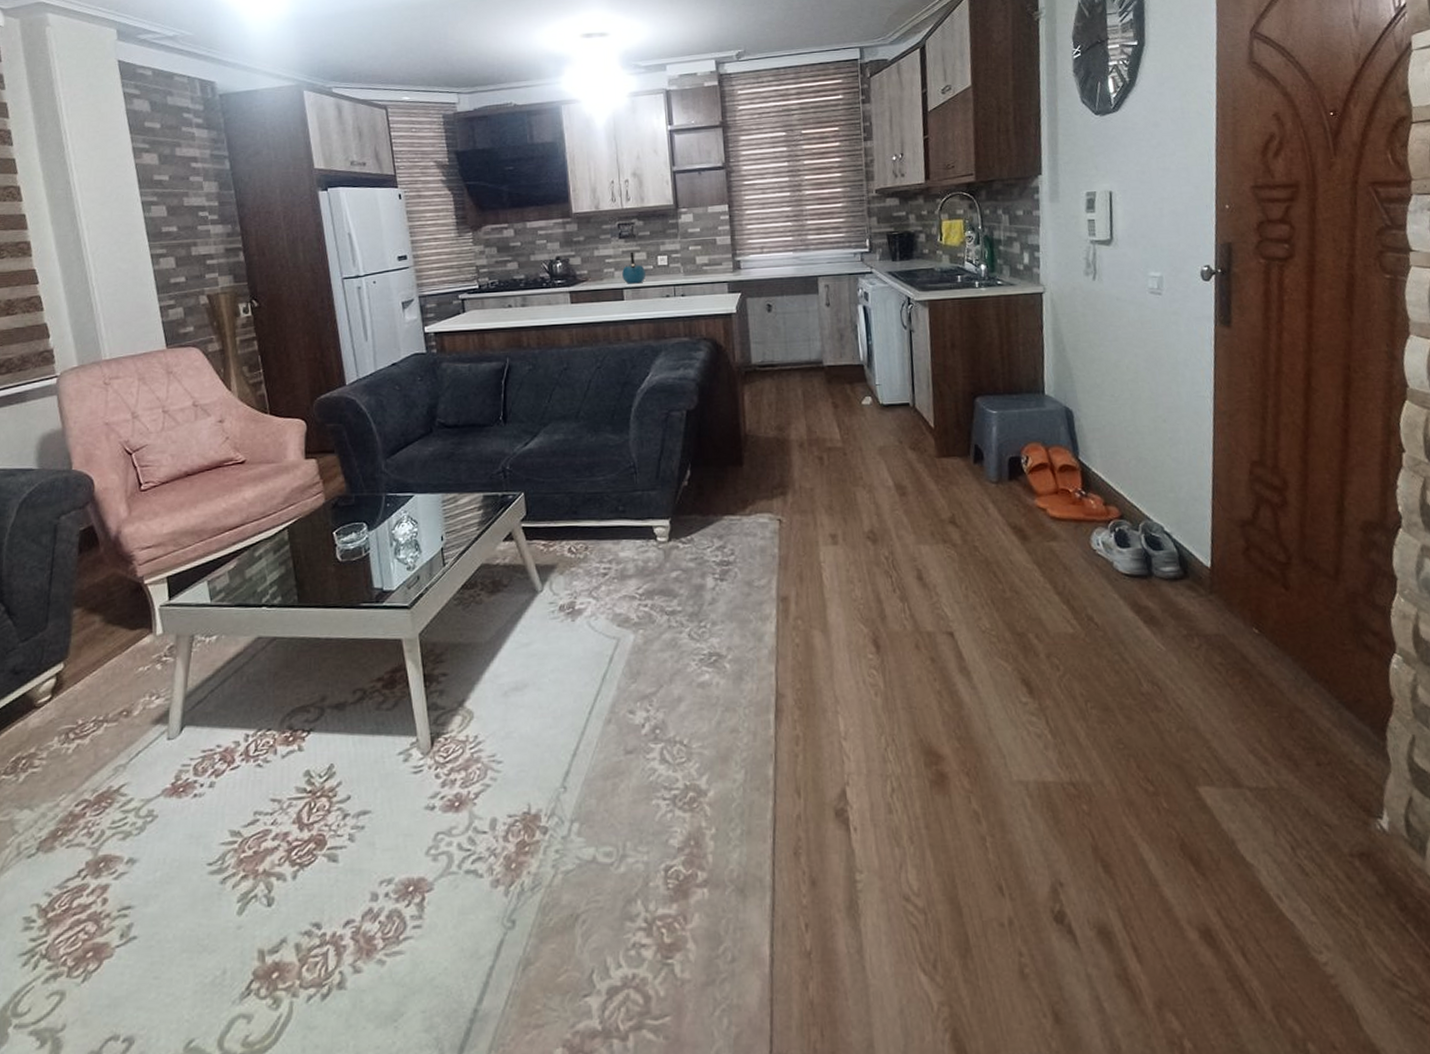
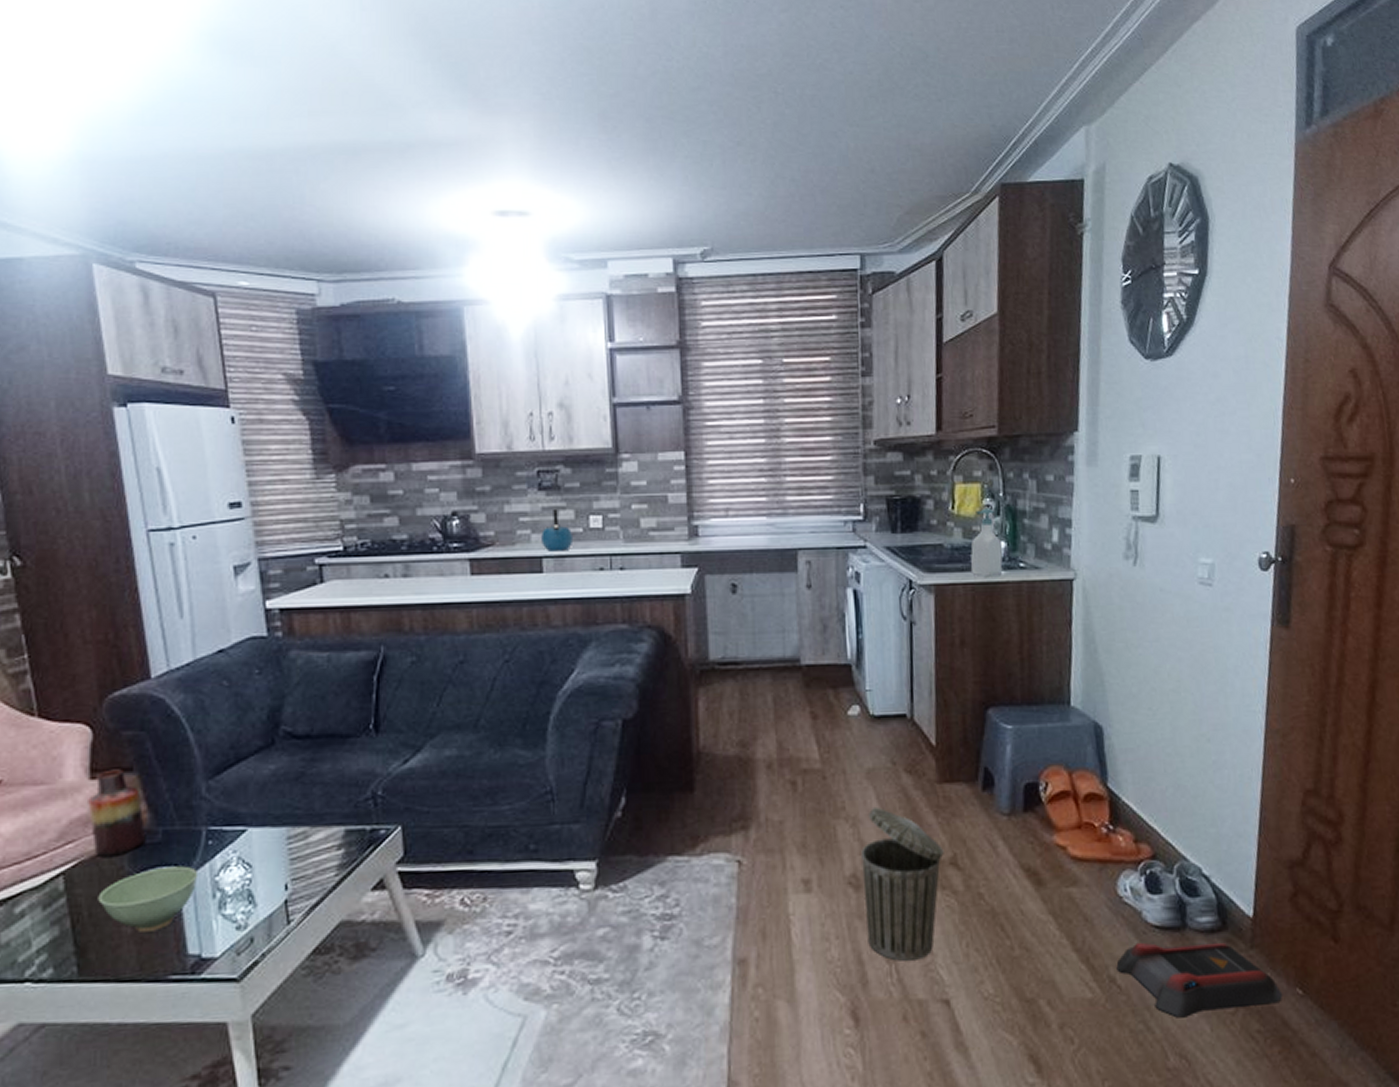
vase: none [304,451,344,516] -> present [88,769,146,857]
bowl: none [311,522,380,571] -> present [98,866,199,932]
trash can: none [877,476,944,600] -> present [861,806,944,961]
soap bottle: none [956,238,984,293] -> present [970,508,1003,577]
robot vacuum: none [1093,587,1241,651] -> present [1116,942,1282,1018]

